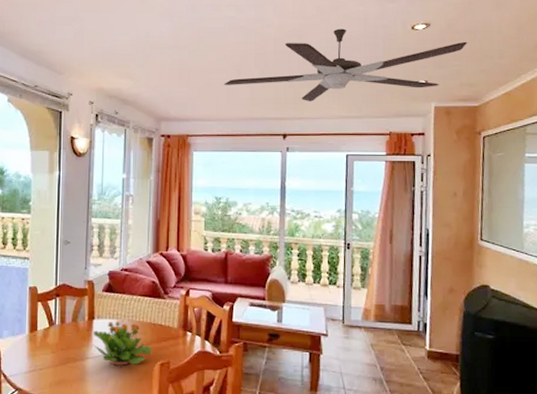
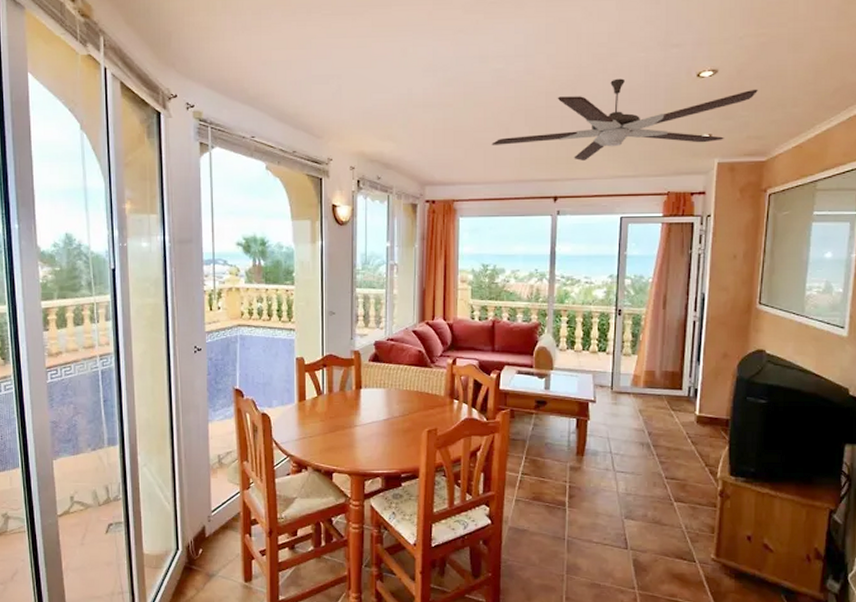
potted flower: present [92,320,153,366] -> none [360,389,420,433]

